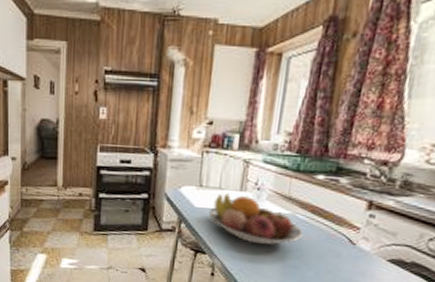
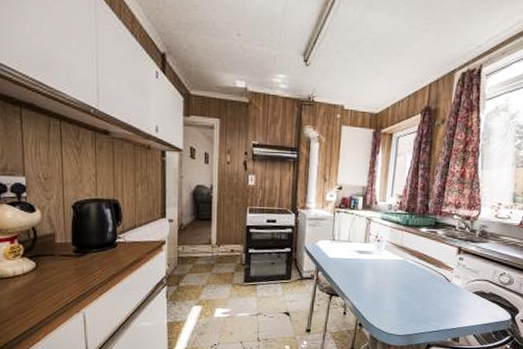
fruit bowl: present [208,193,304,245] -> none [340,245,413,286]

